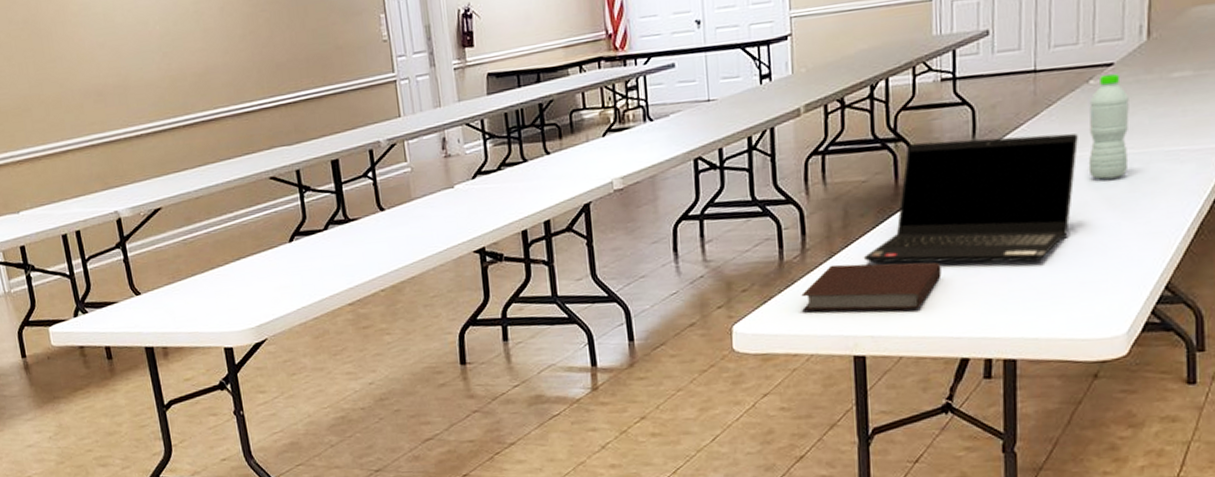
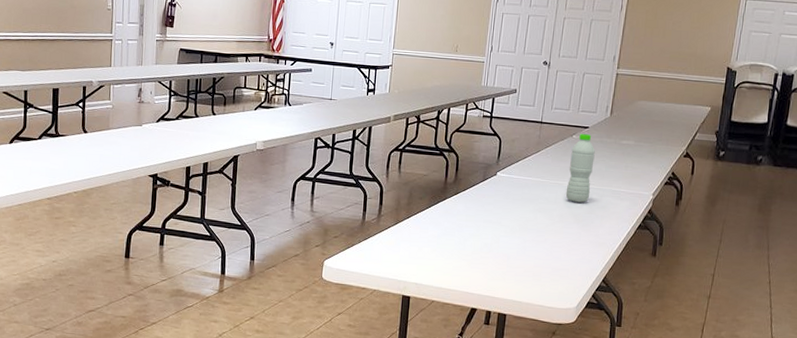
notebook: present [801,262,942,312] -> none [373,229,467,269]
laptop computer: present [863,133,1078,263] -> none [418,155,562,249]

